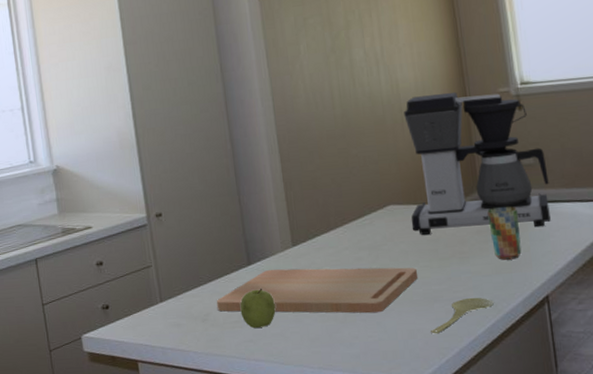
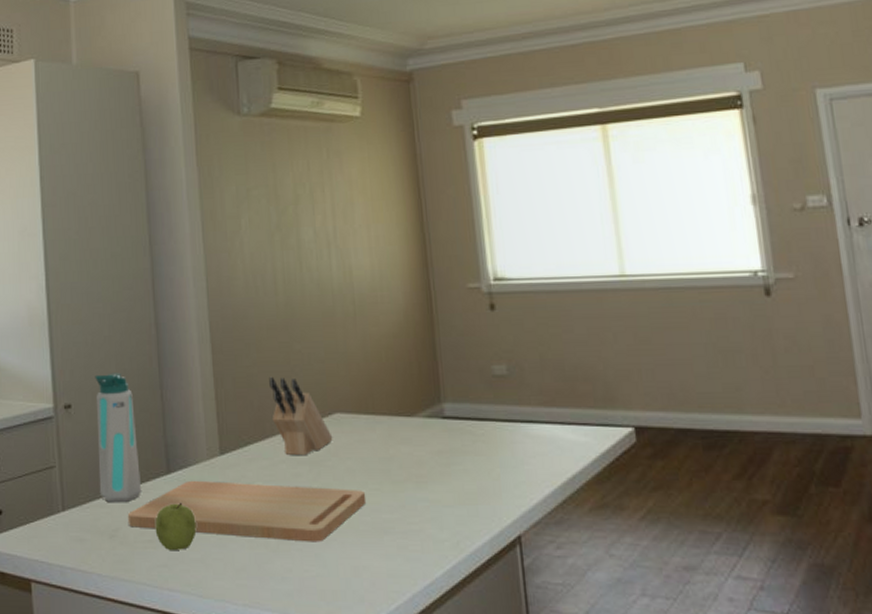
water bottle: none [180,183,227,293] -> present [95,373,141,503]
knife block: none [331,178,388,243] -> present [269,376,333,456]
coffee maker: present [404,92,551,235] -> none [357,284,526,452]
spoon: present [431,297,494,334] -> none [379,531,455,574]
cup: present [487,206,522,260] -> none [450,423,490,489]

